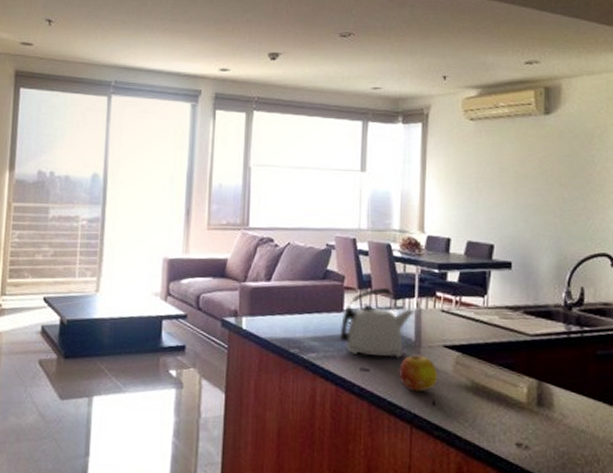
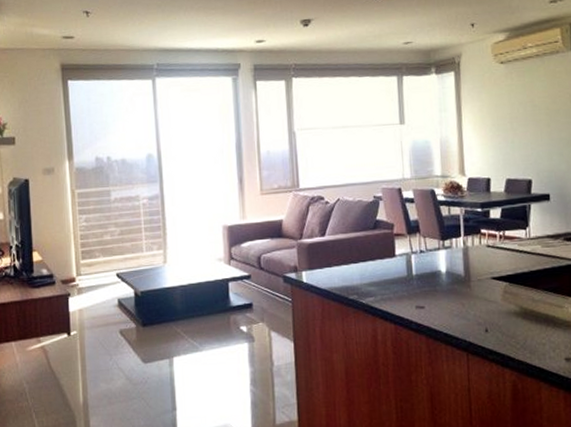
kettle: present [339,287,415,358] -> none [394,229,462,294]
fruit: present [399,354,438,392] -> none [452,288,489,322]

